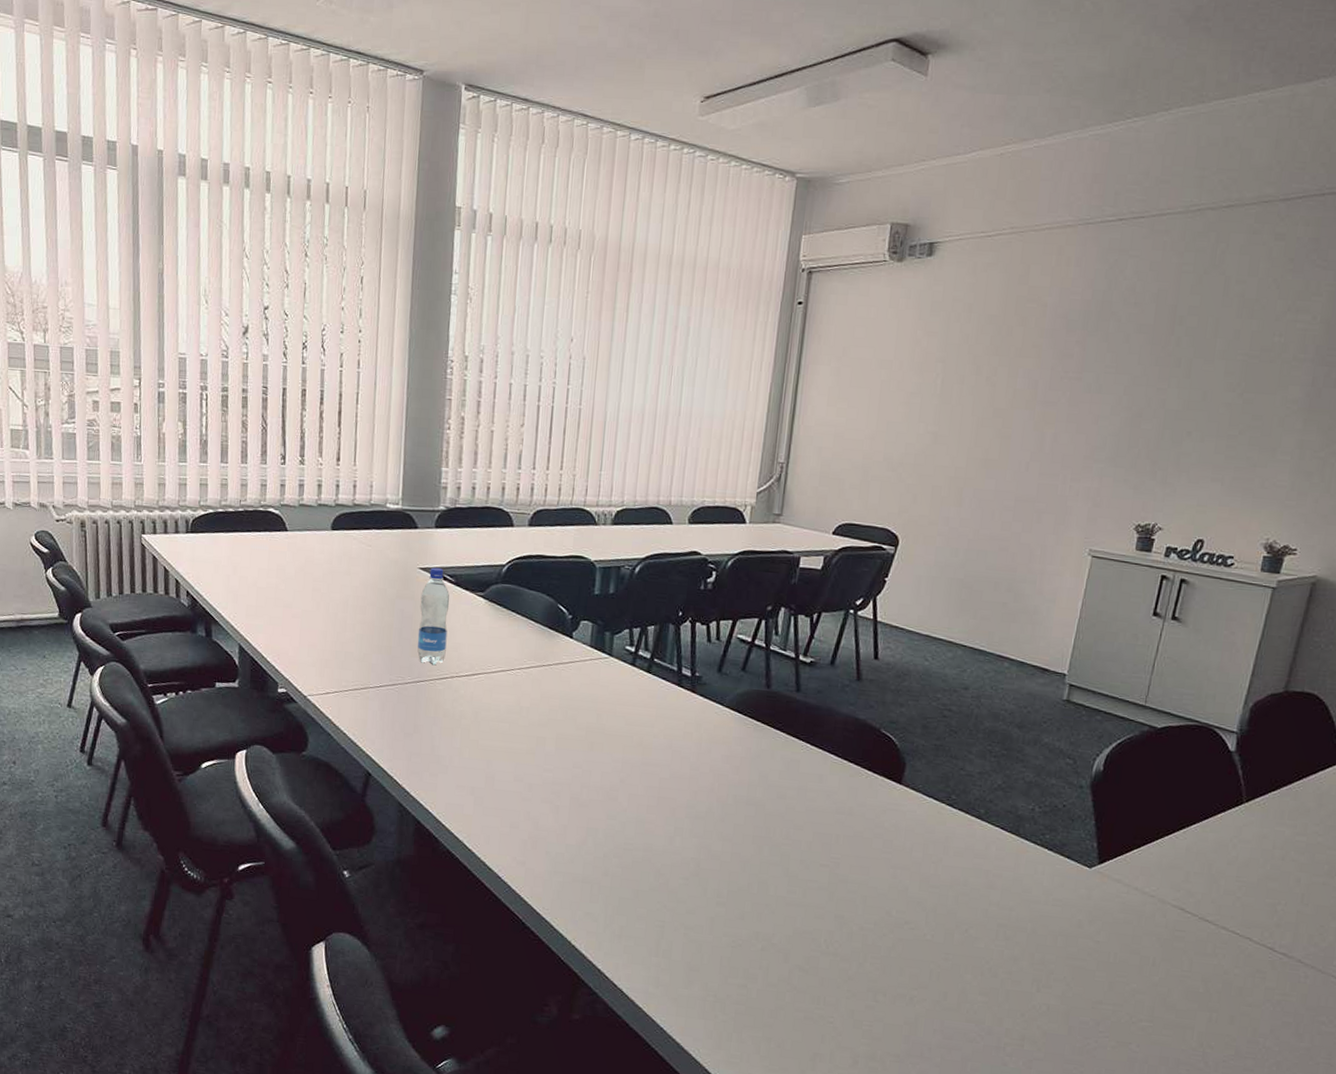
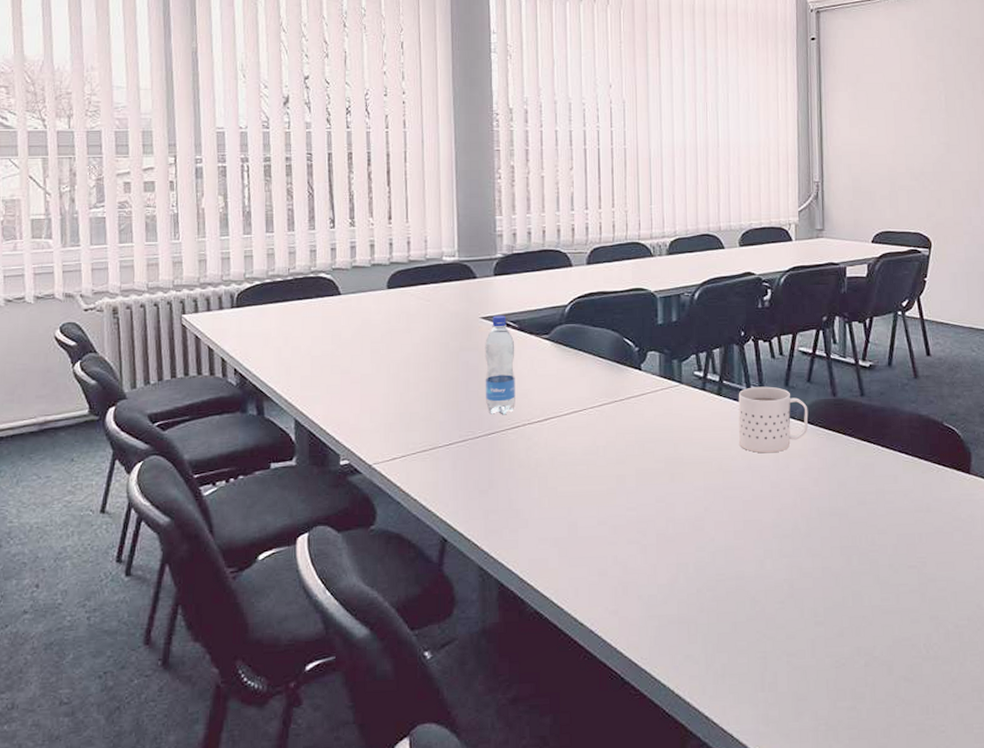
mug: none [663,668,739,736] -> present [738,386,809,454]

